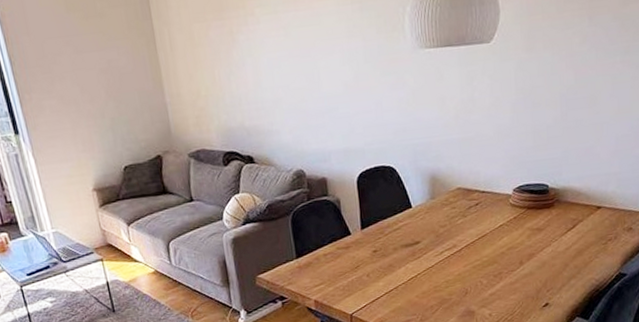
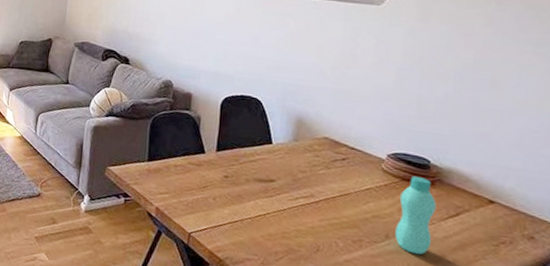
bottle: none [527,202,557,271] -> present [395,175,436,255]

